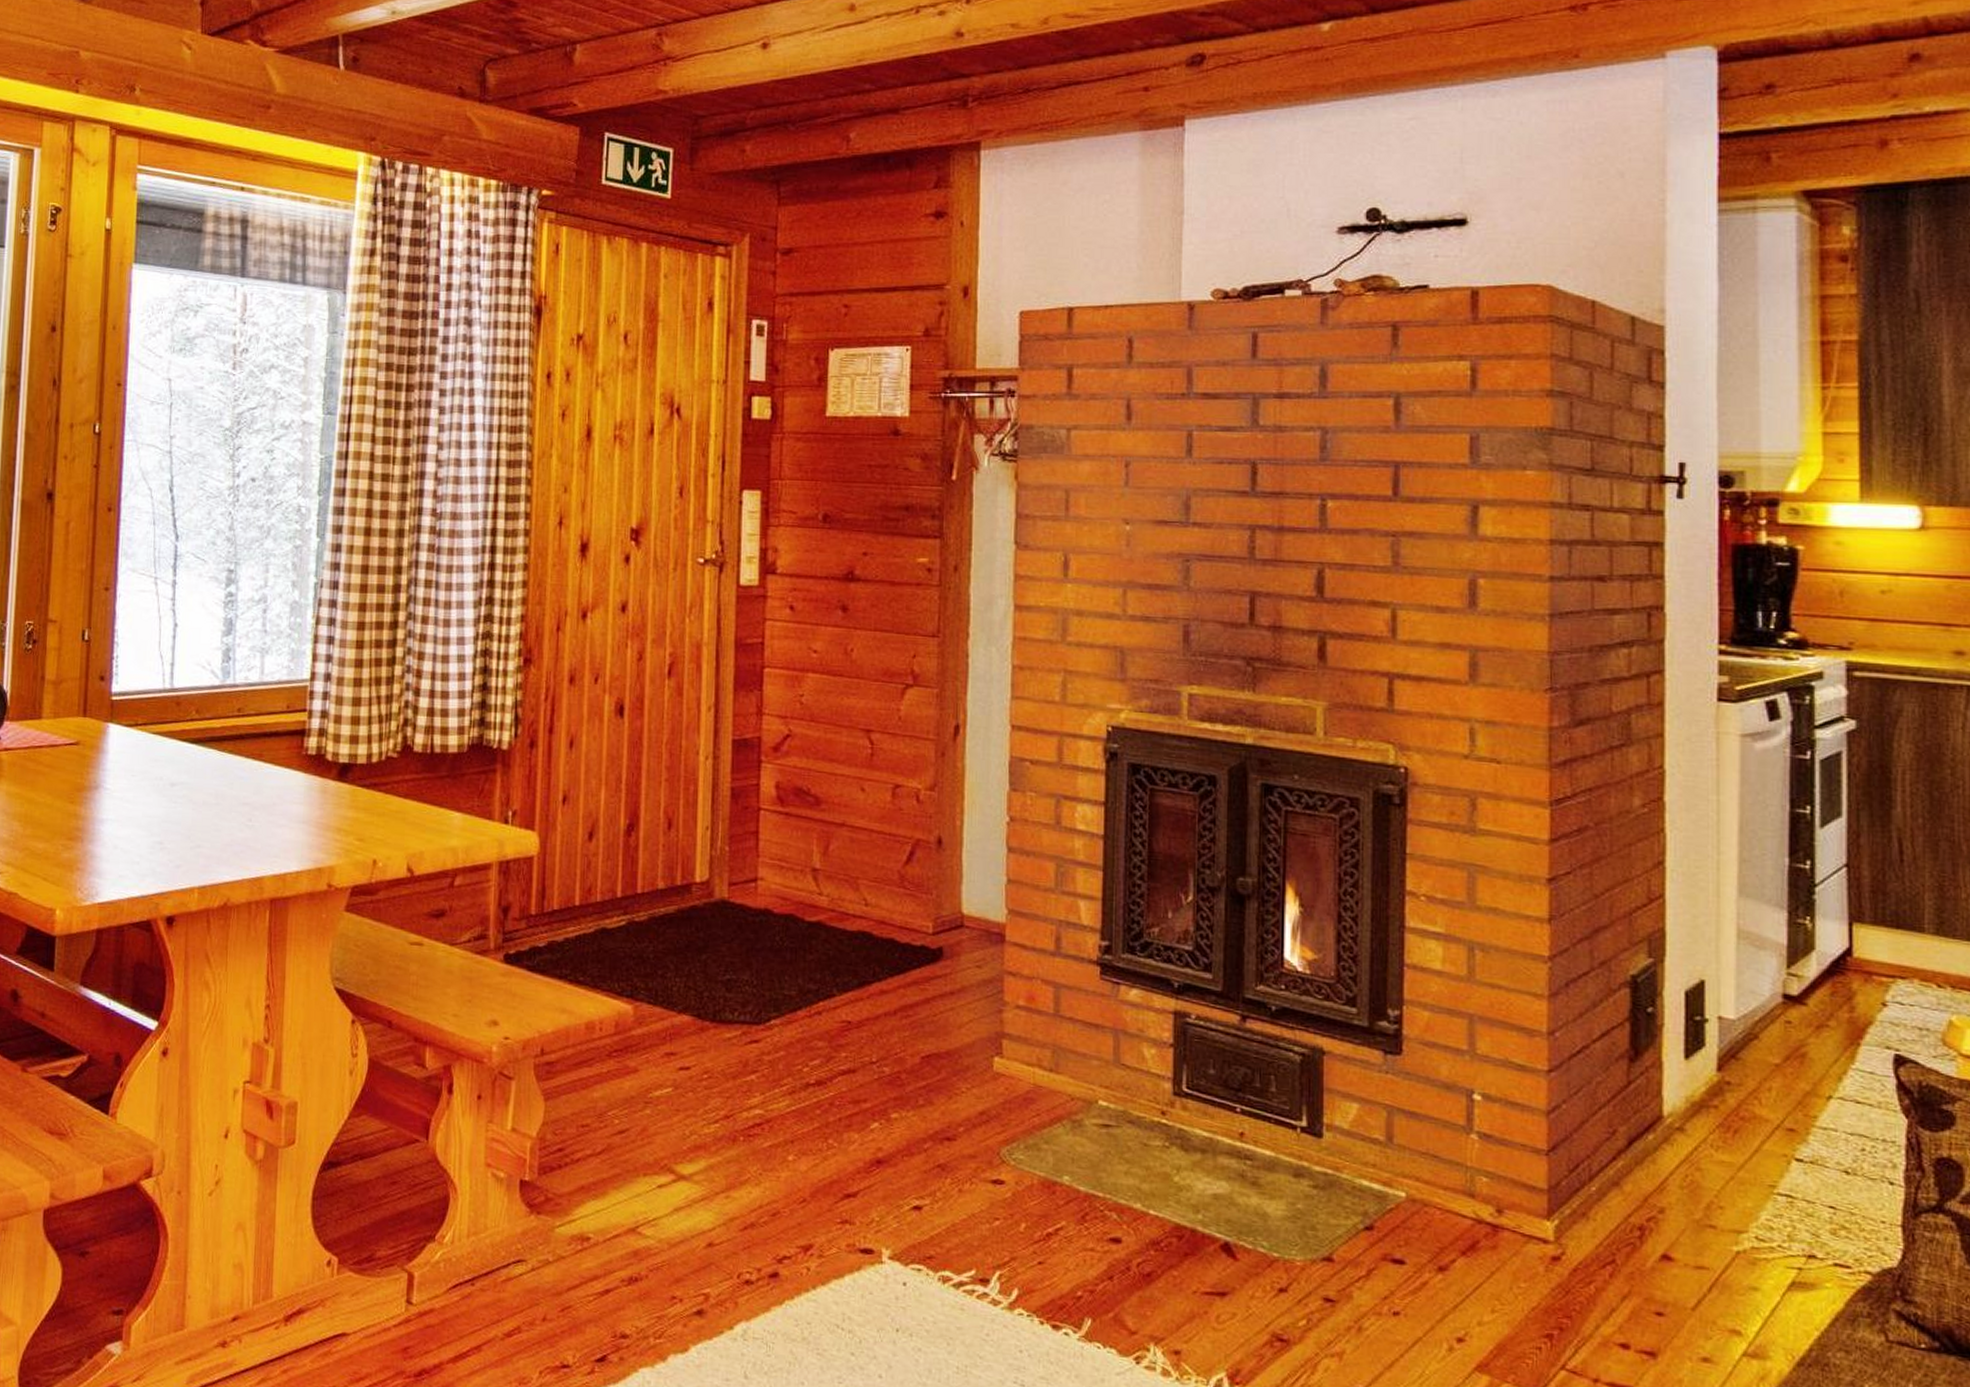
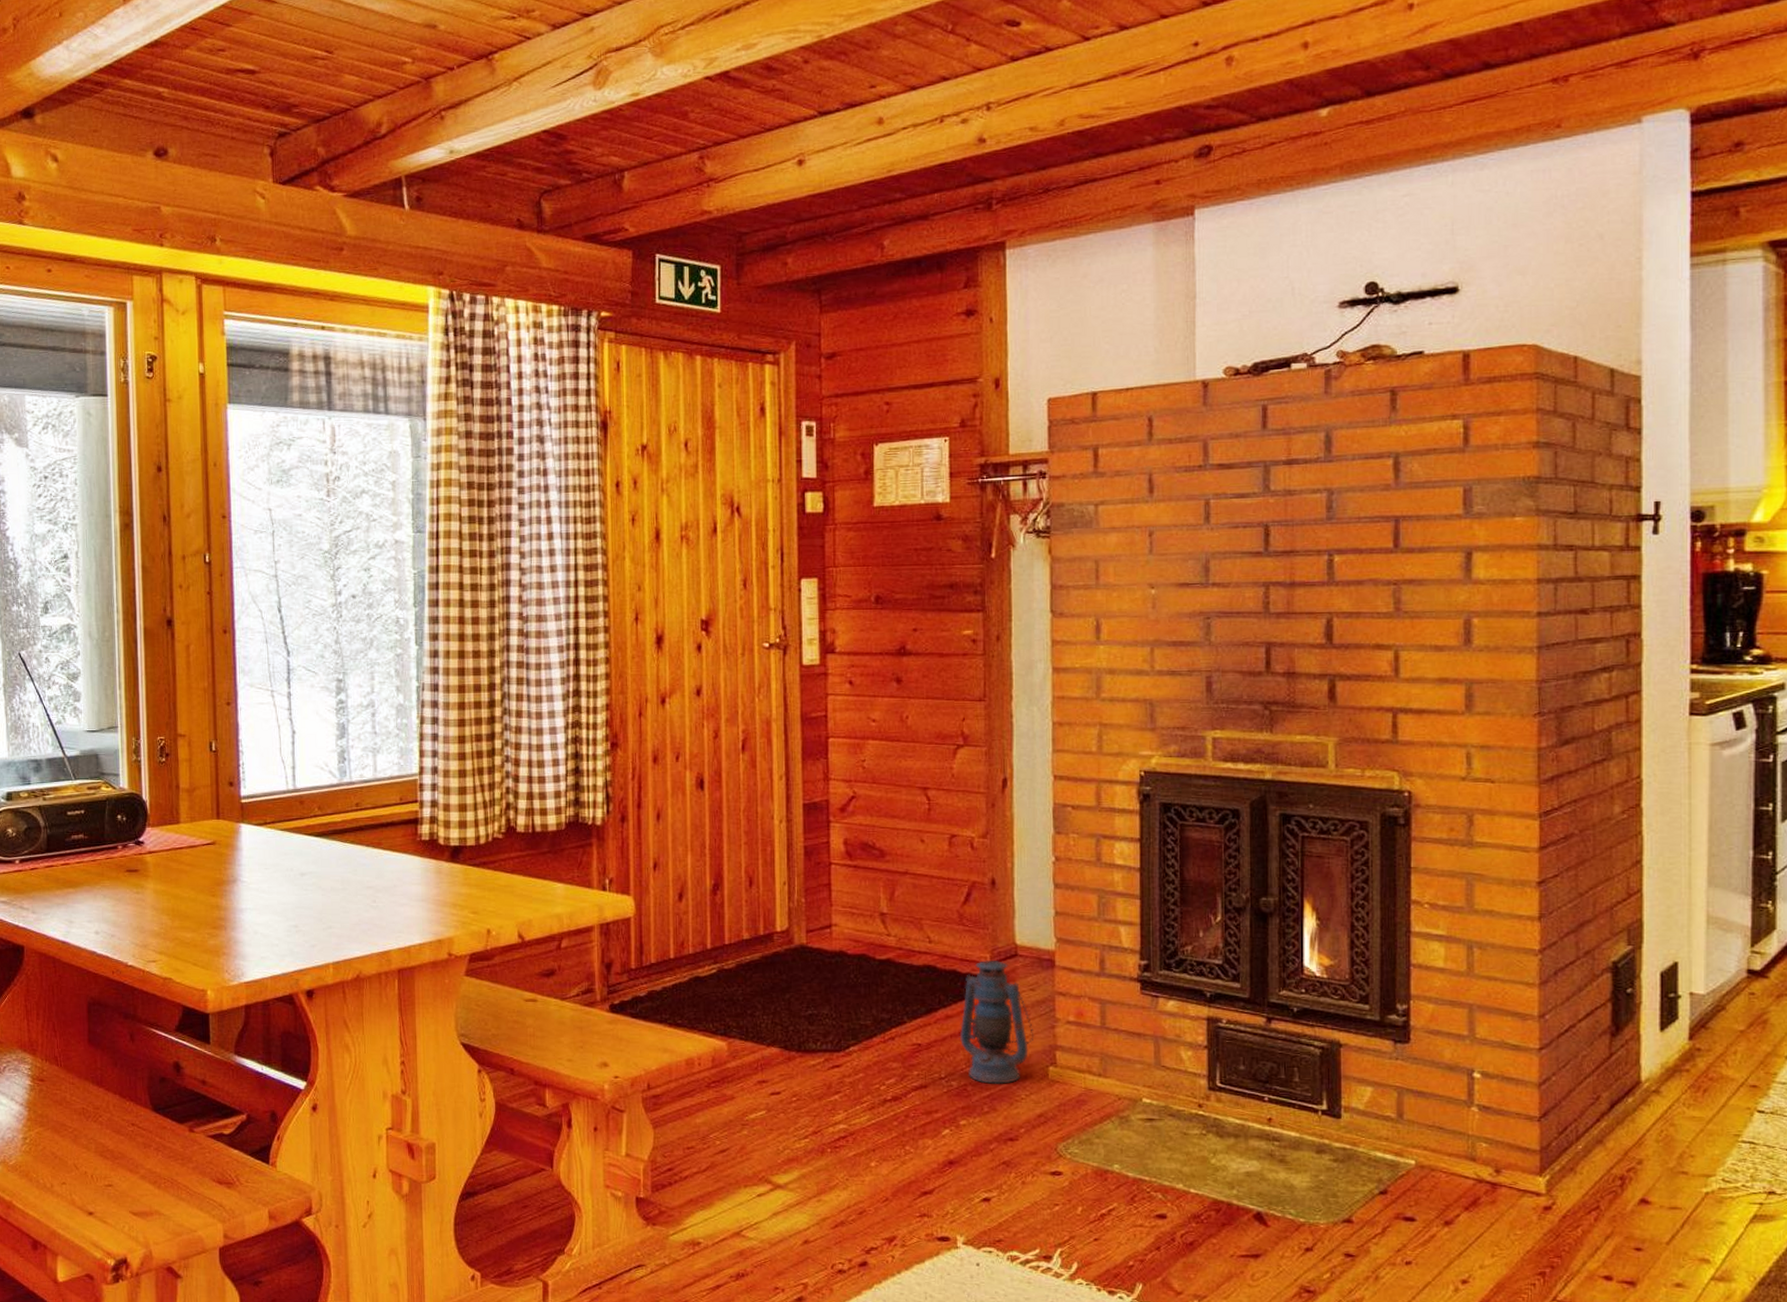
lantern: none [894,929,979,1074] -> present [959,959,1035,1084]

